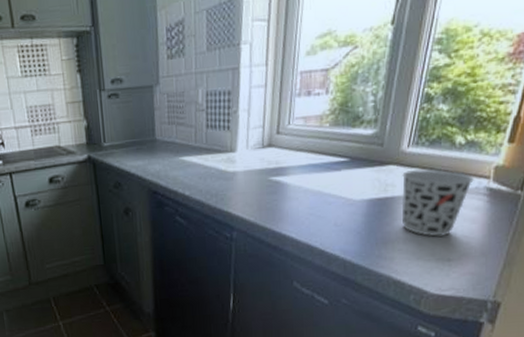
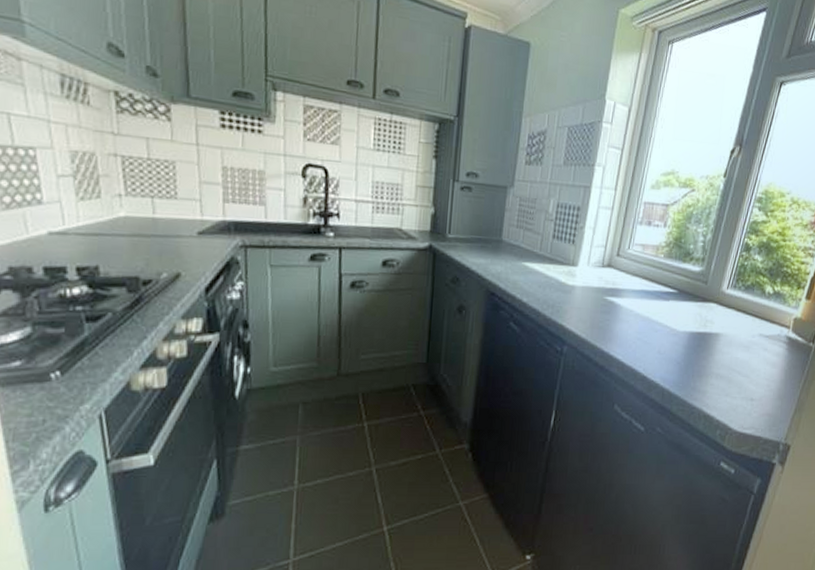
cup: present [401,169,474,237] -> none [716,309,777,376]

